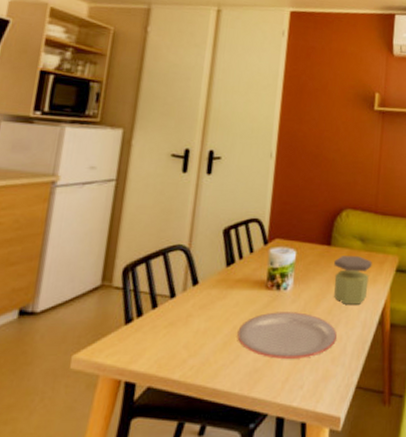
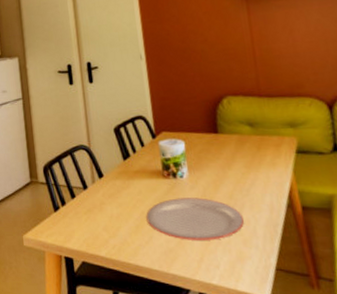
jar: present [334,256,372,305] -> none [225,141,268,189]

